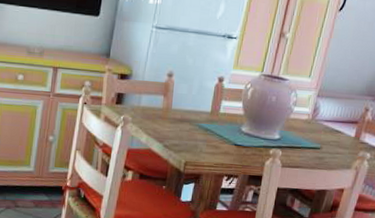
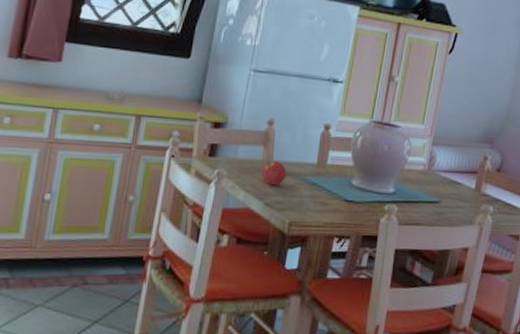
fruit: none [161,108,184,131] -> present [261,160,287,186]

